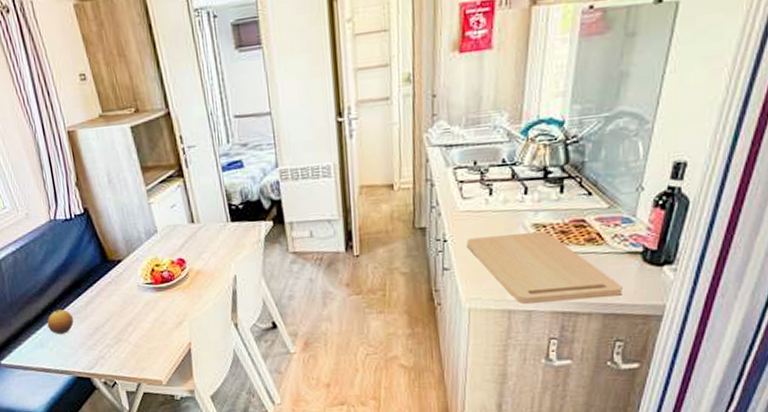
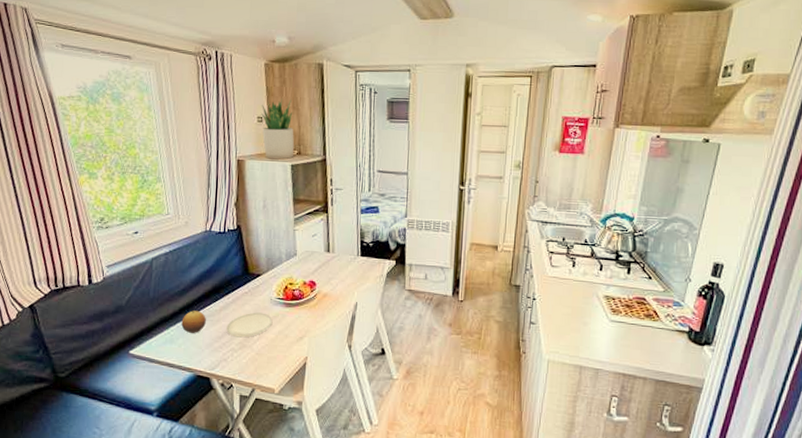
planter: none [81,45,132,124] -> present [261,99,295,160]
plate: none [96,301,146,332] -> present [226,312,273,338]
cutting board: present [466,231,622,305] -> none [551,300,672,367]

